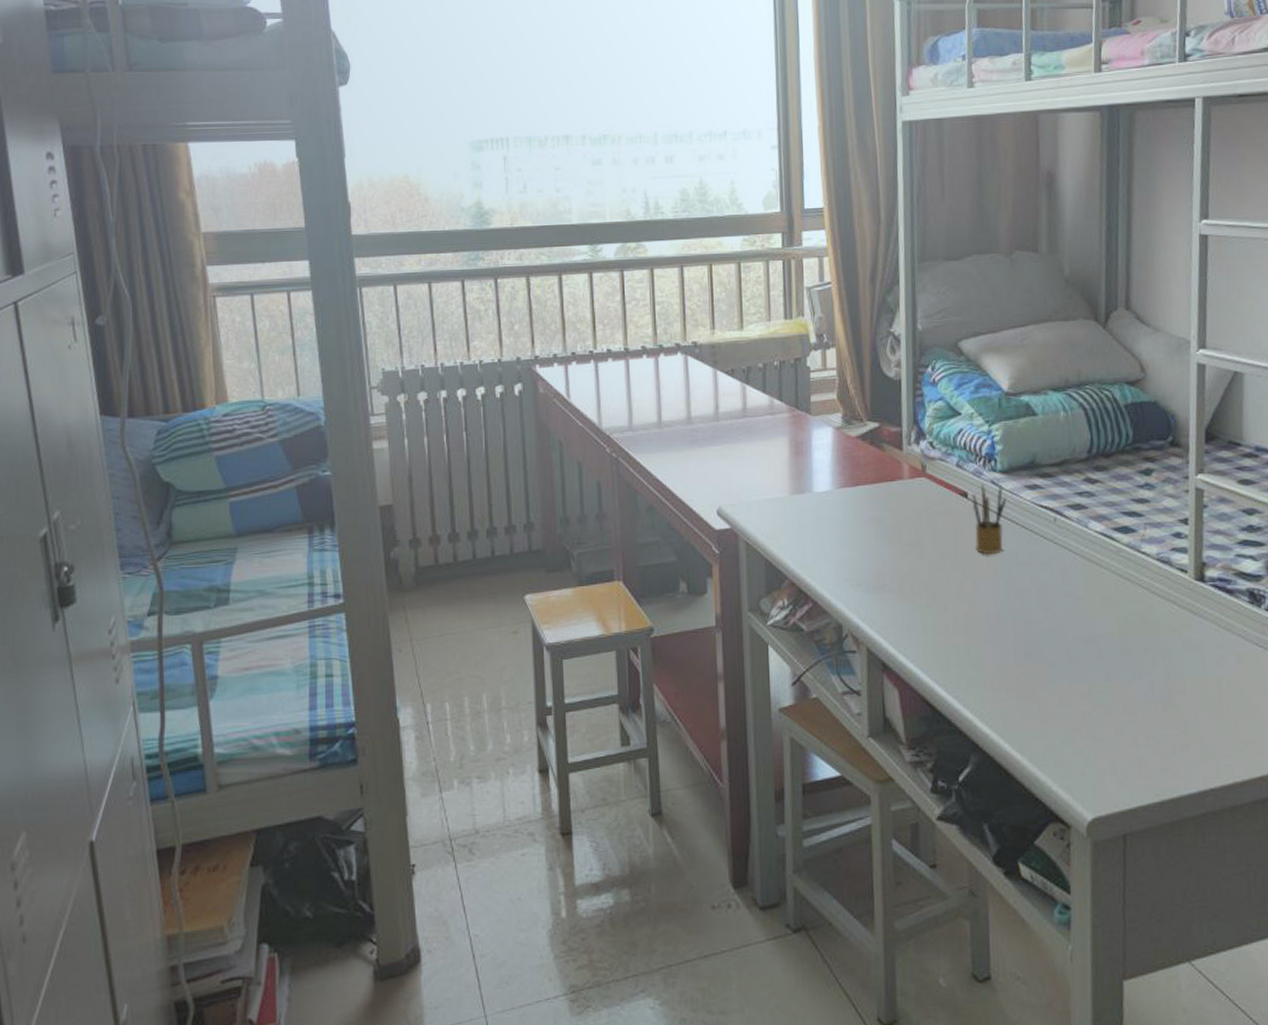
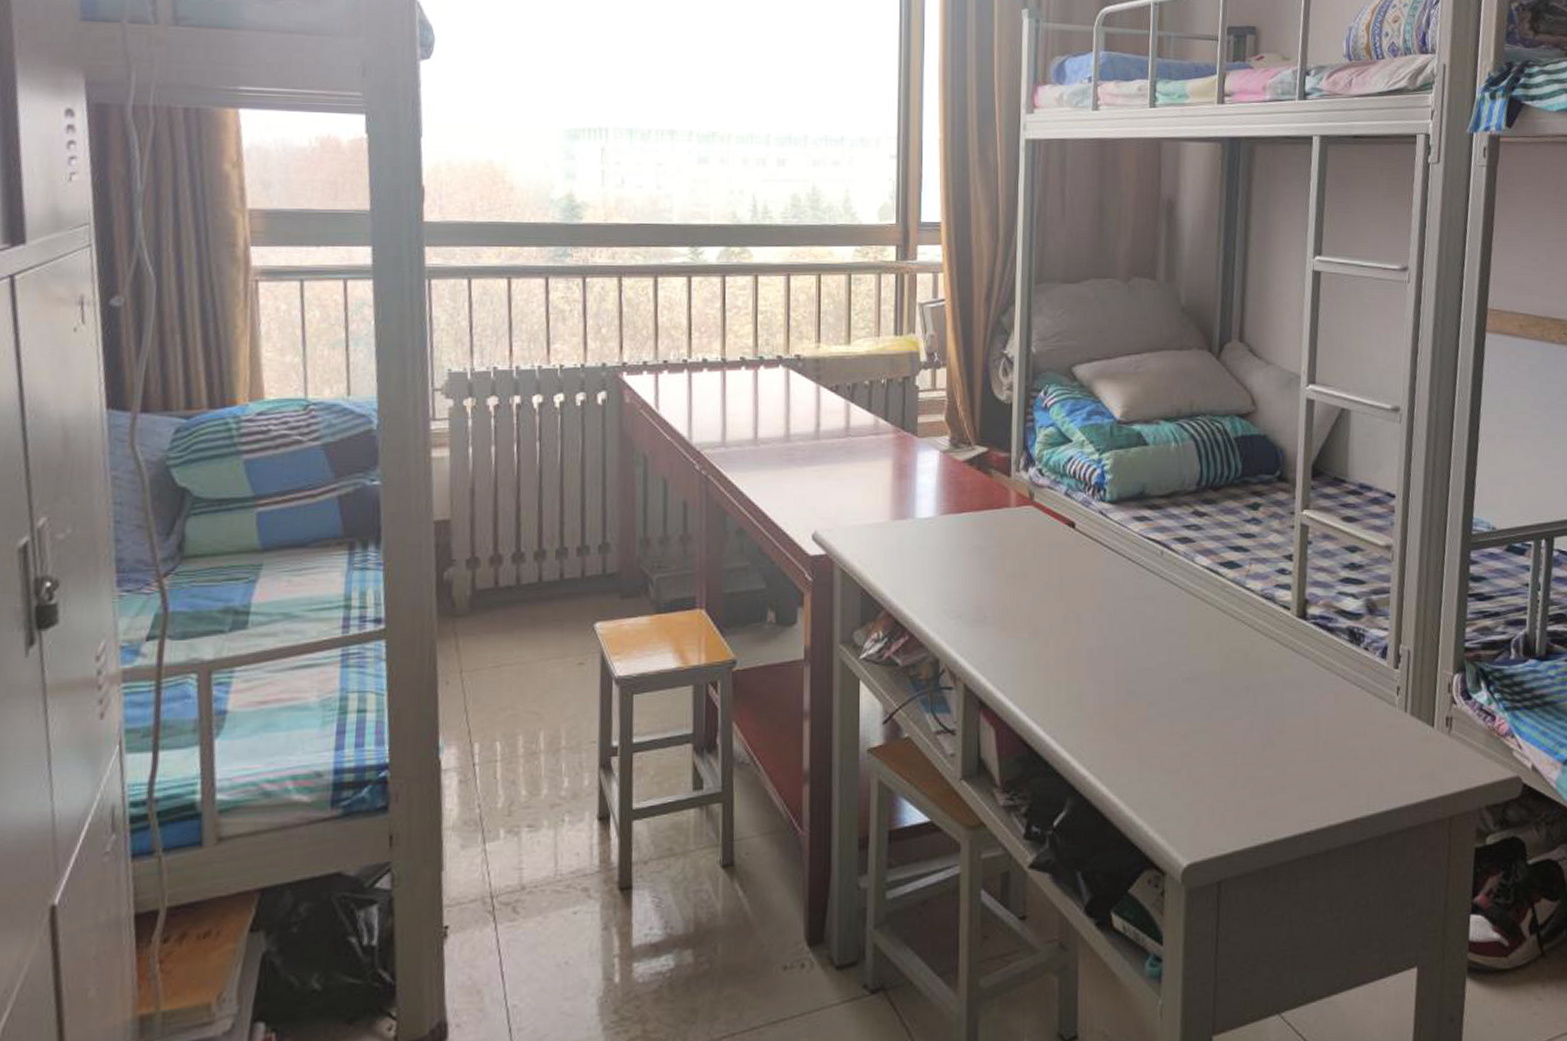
pencil box: present [971,483,1007,555] -> none [1079,513,1115,588]

